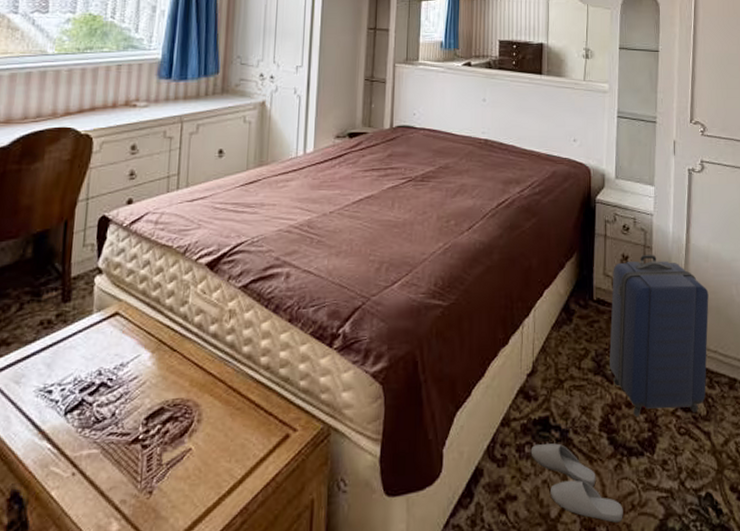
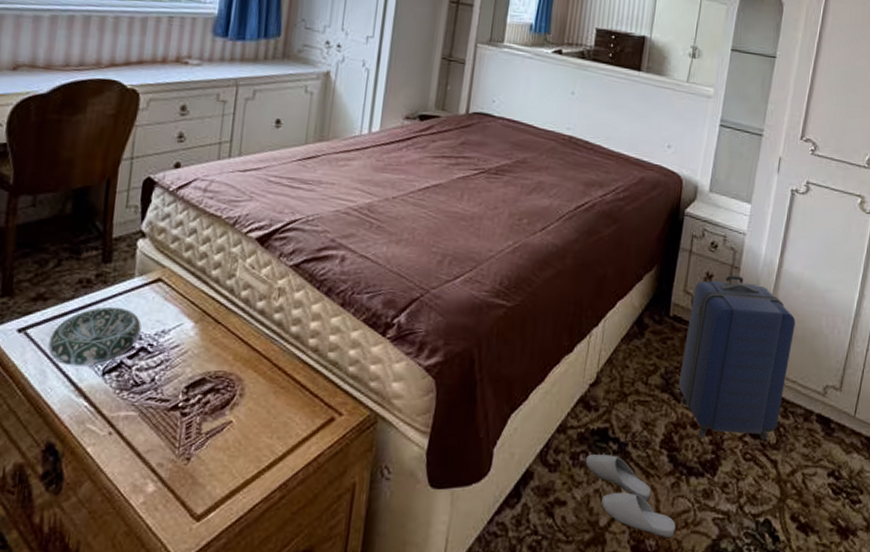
decorative bowl: none [11,344,101,409] -> present [47,306,142,367]

